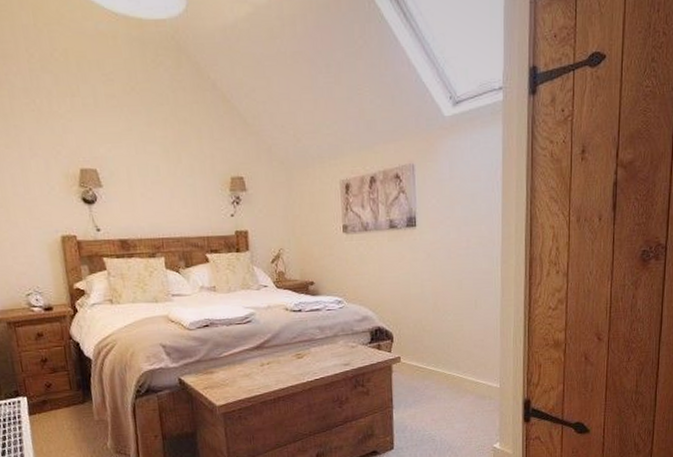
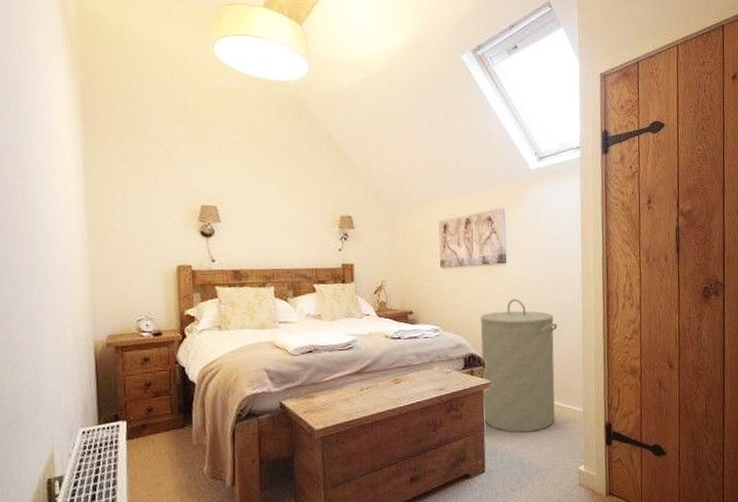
laundry hamper: none [387,266,473,409] -> present [480,298,557,433]

